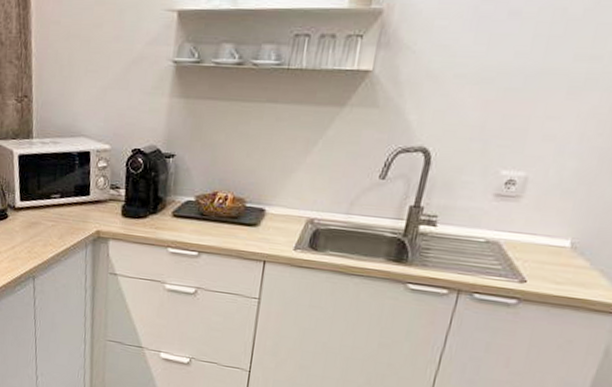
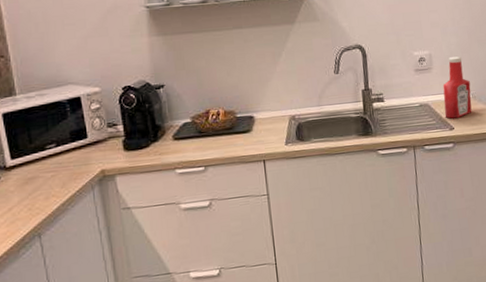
ketchup bottle: none [518,187,576,270] -> present [442,56,472,119]

